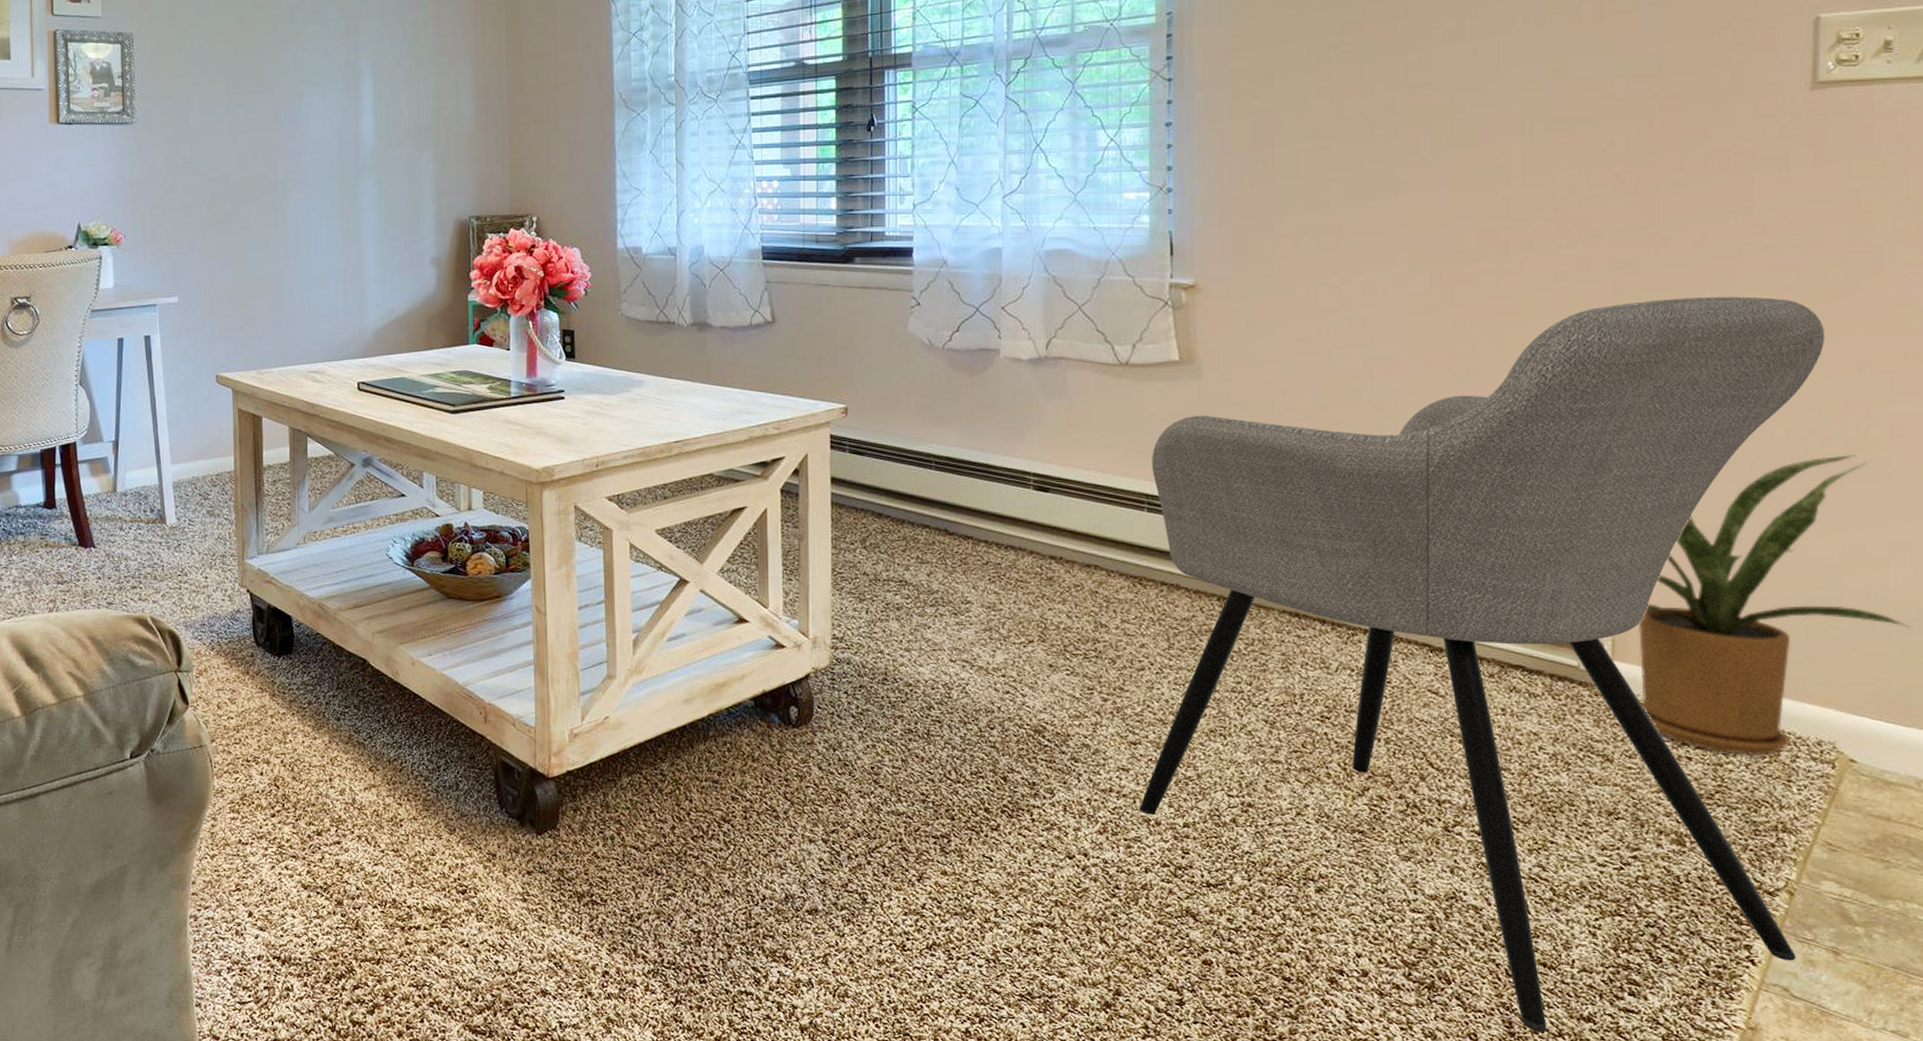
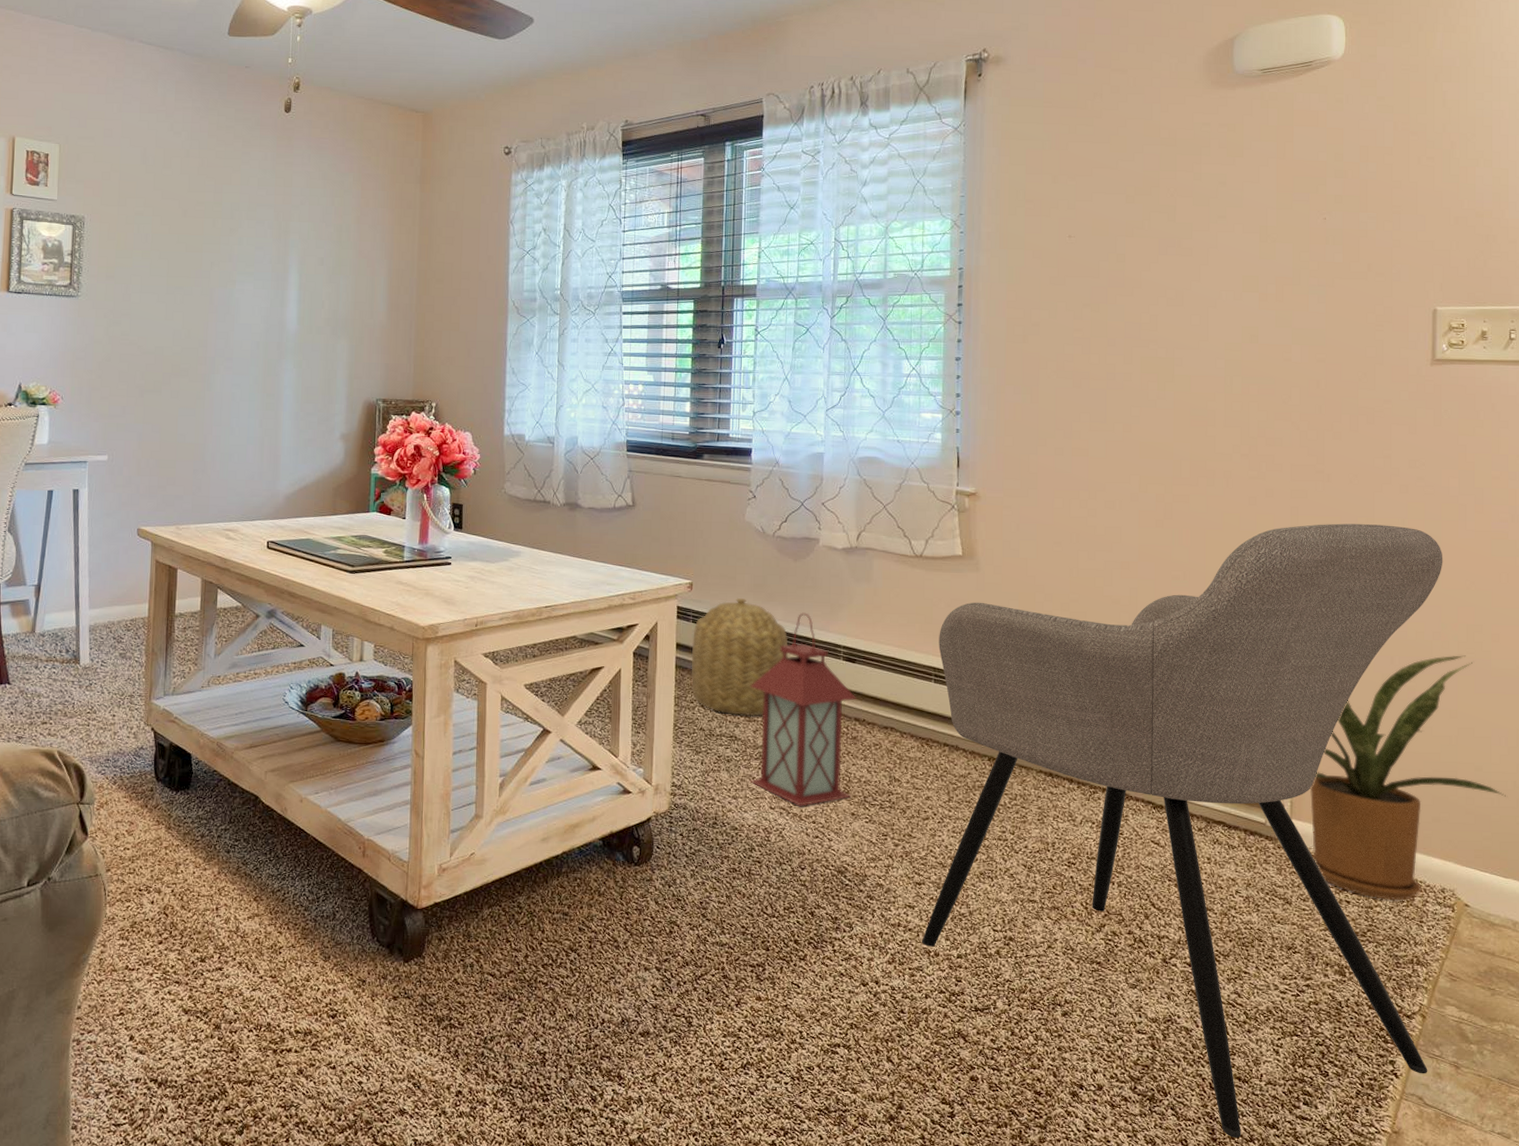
basket: none [849,422,967,558] -> present [691,597,789,717]
lantern: none [921,436,1052,658] -> present [748,612,857,806]

